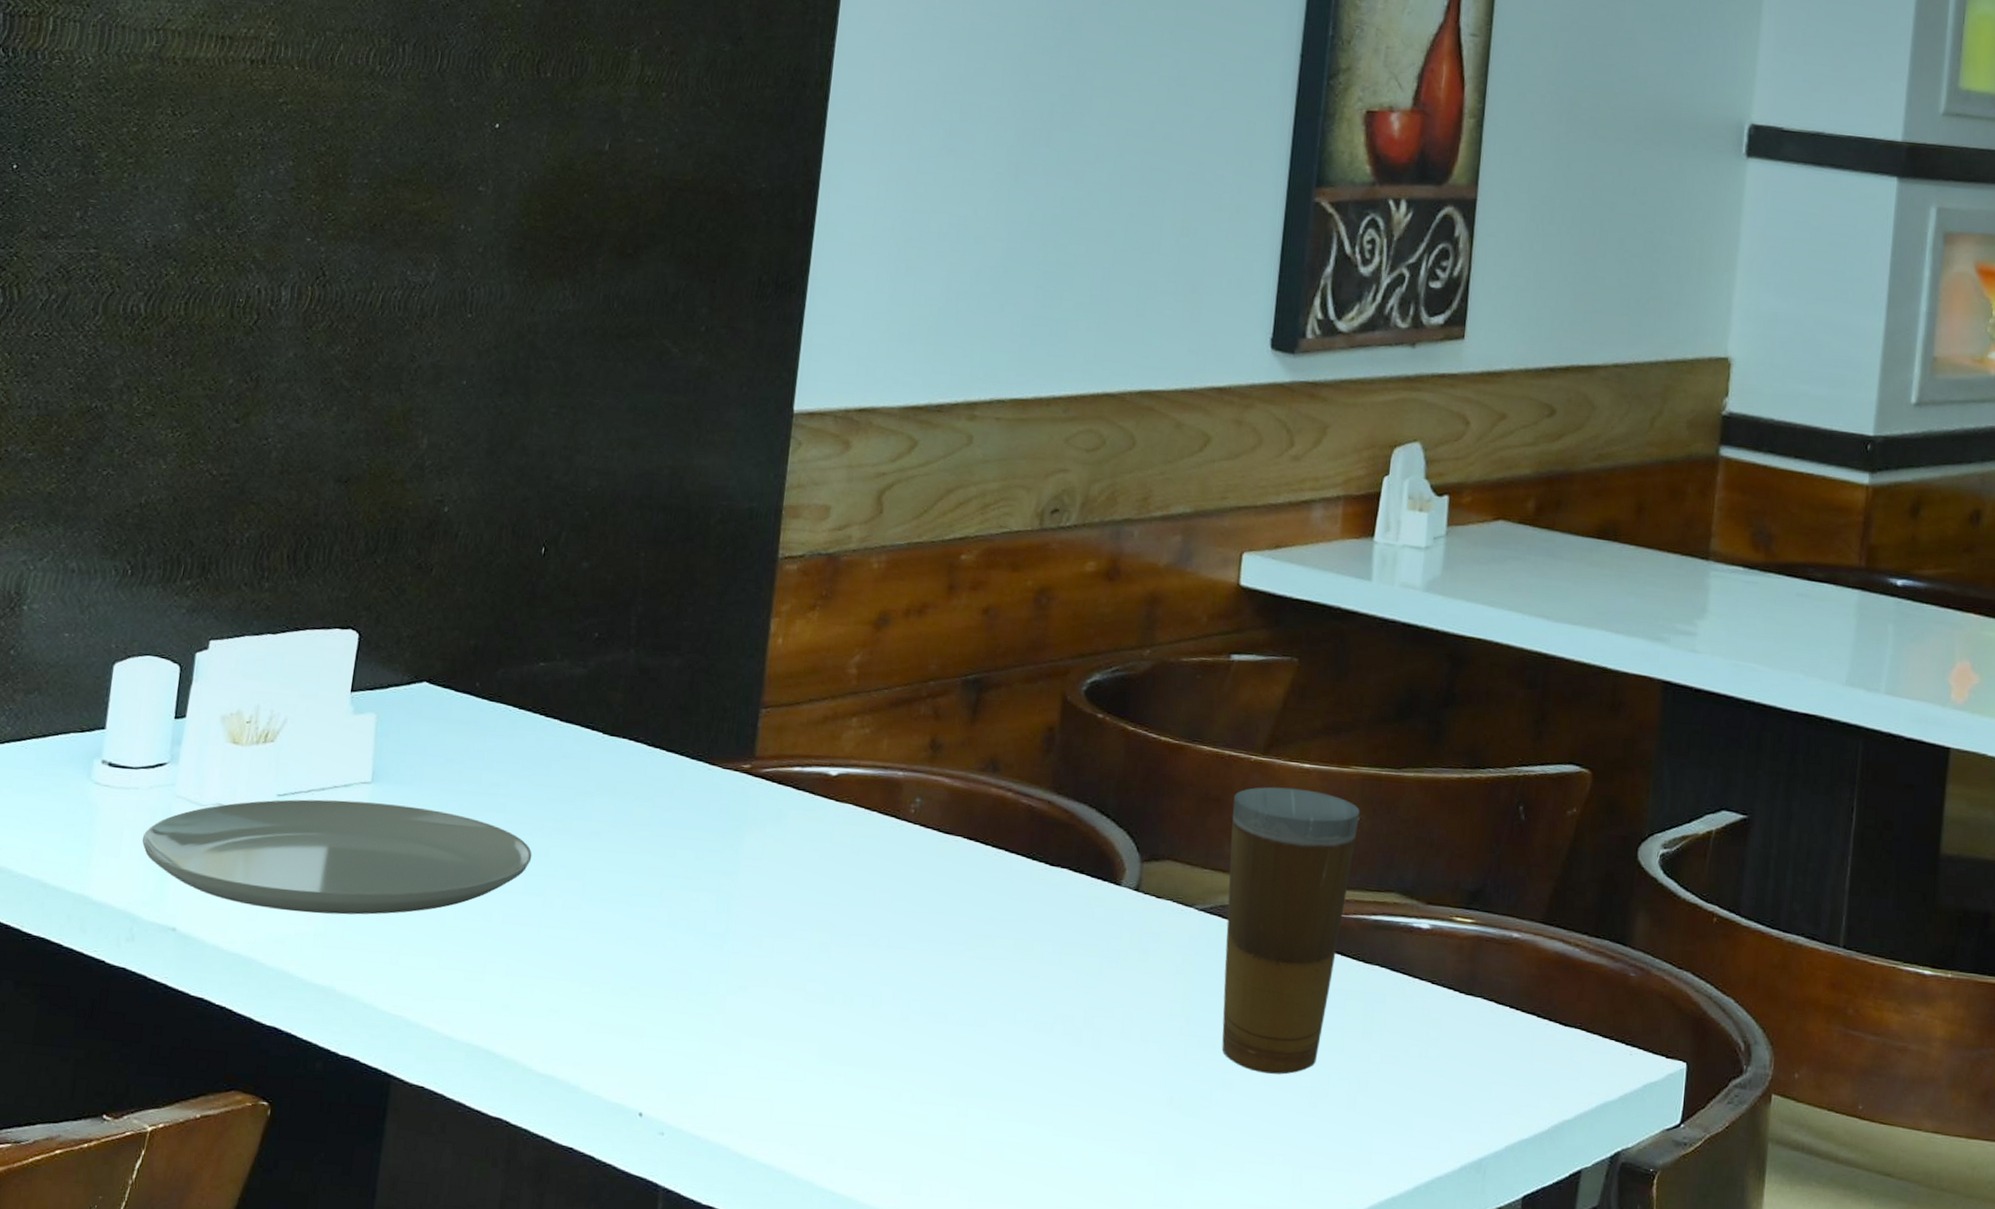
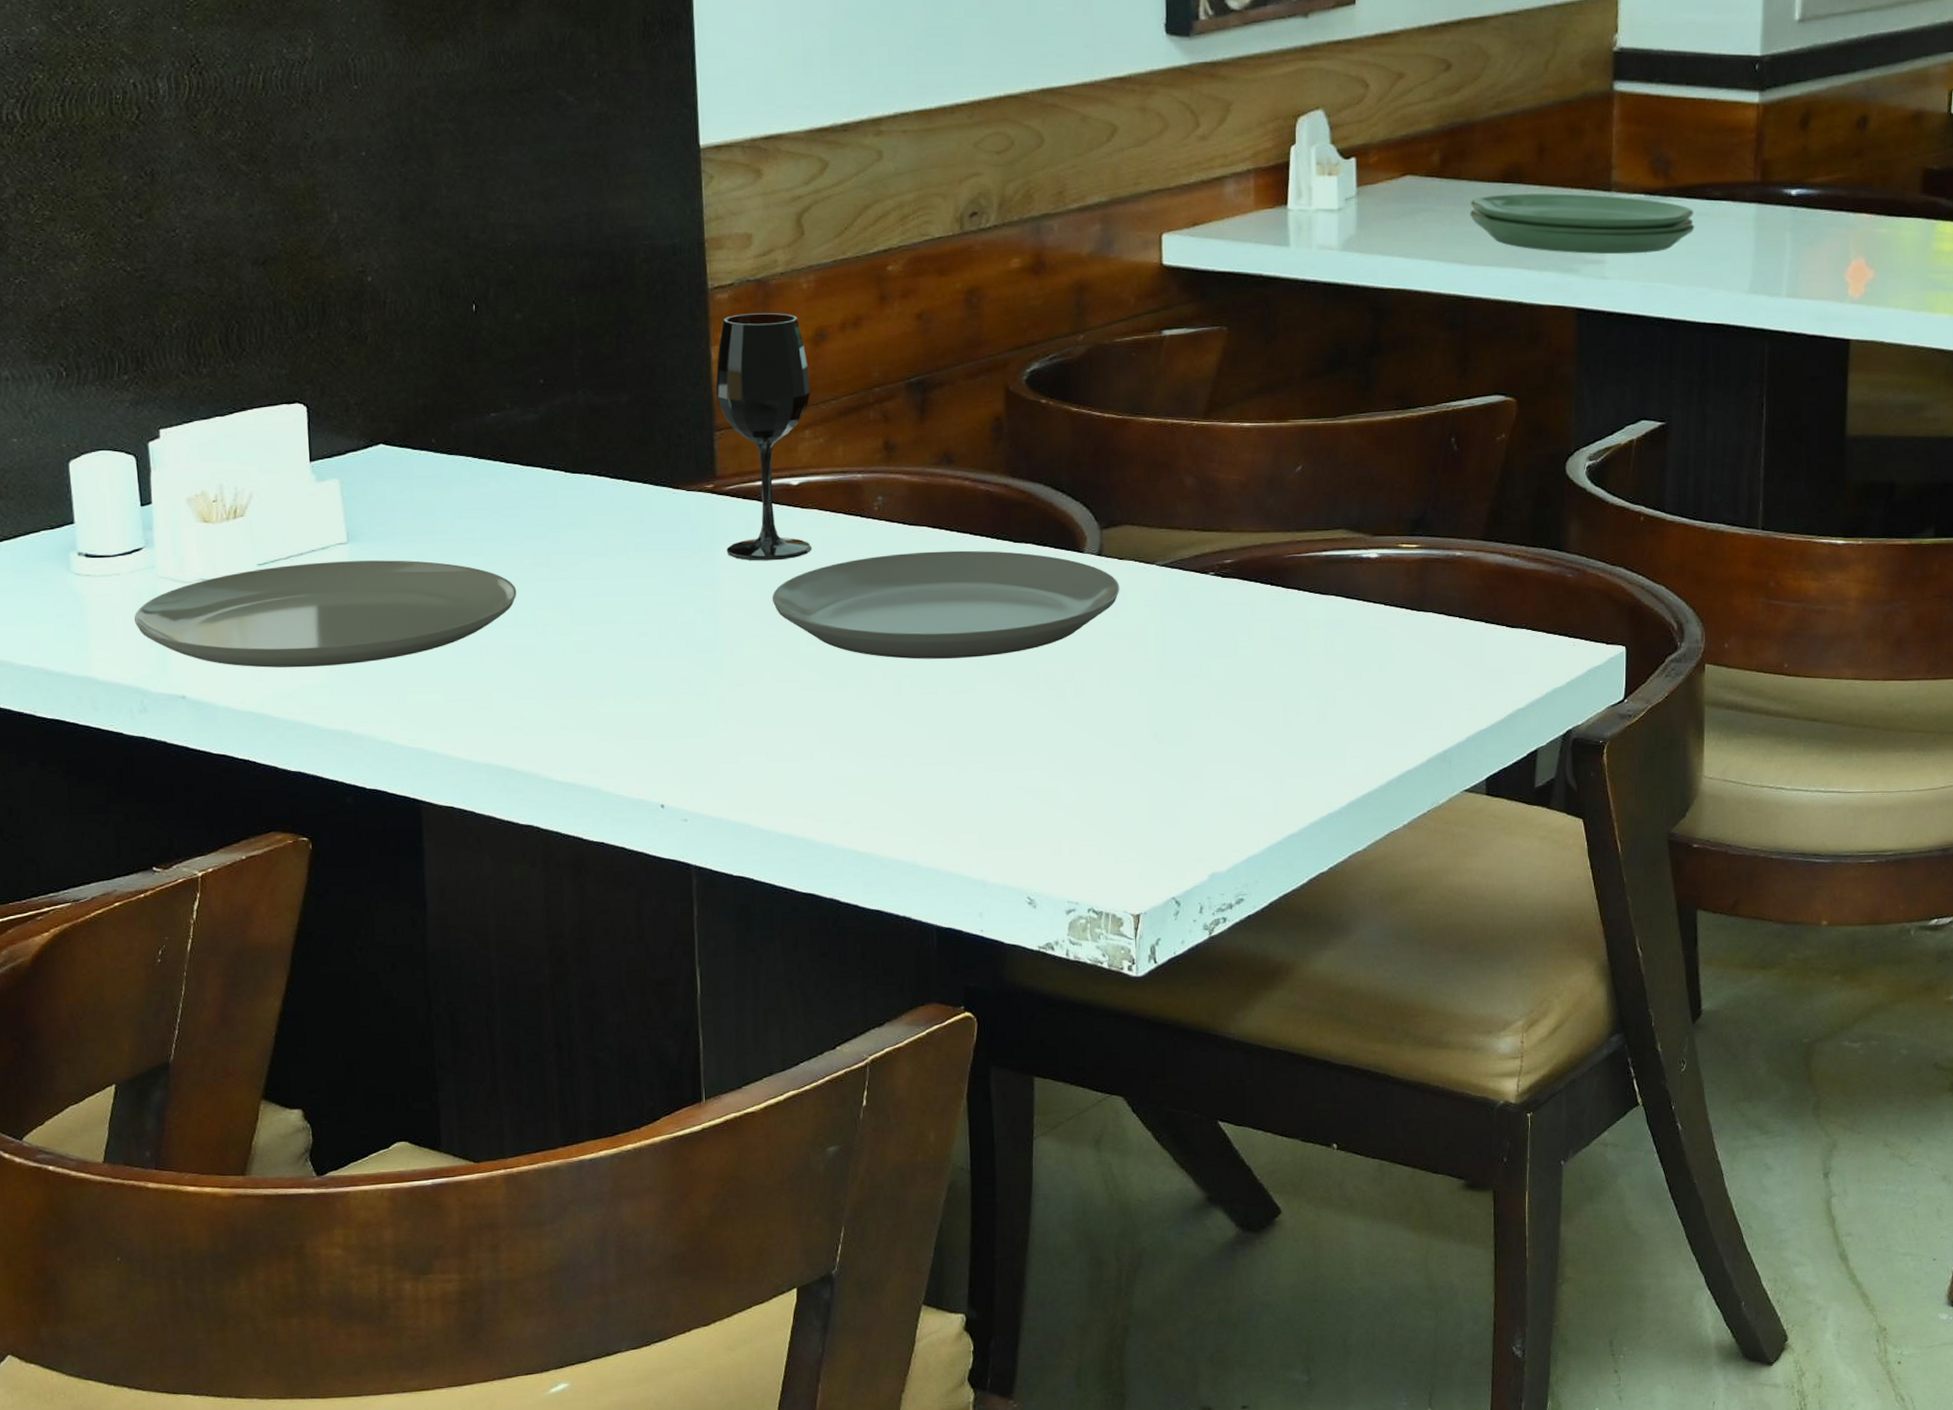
wine glass: none [752,588,866,856] -> present [715,313,813,561]
plate: none [790,863,1154,989] -> present [772,550,1120,659]
beverage cup: present [1221,787,1360,1075] -> none [1180,446,1302,701]
plate: none [1560,550,1793,630] -> present [1470,193,1695,254]

